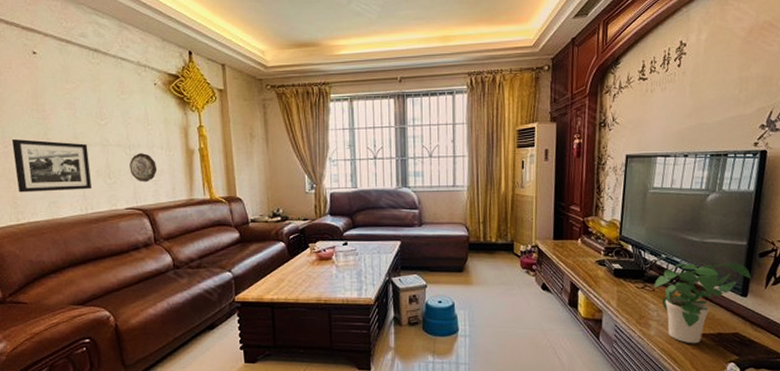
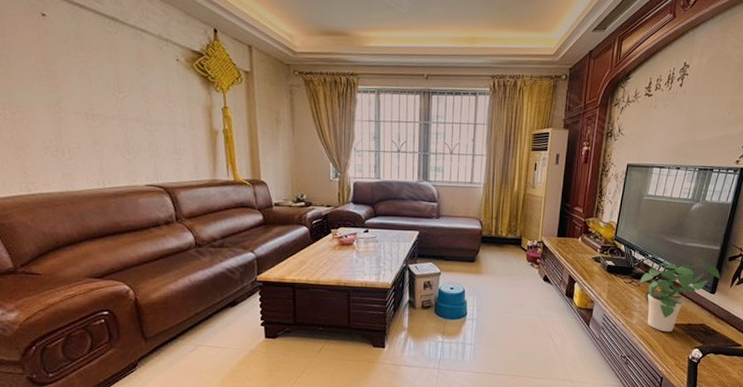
picture frame: present [11,139,92,193] -> none [19,106,110,164]
decorative plate: present [130,153,158,182] -> none [150,130,180,160]

